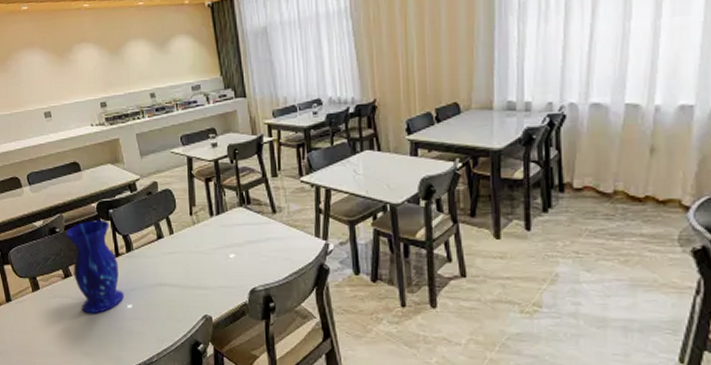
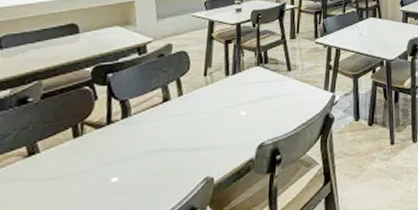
vase: present [65,219,124,314] -> none [41,85,110,197]

